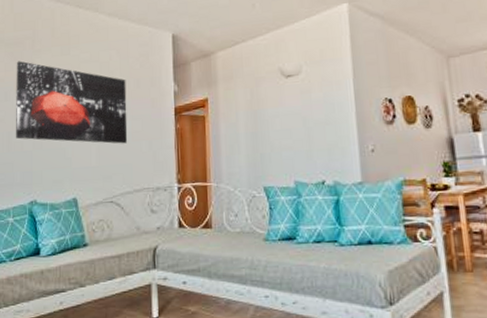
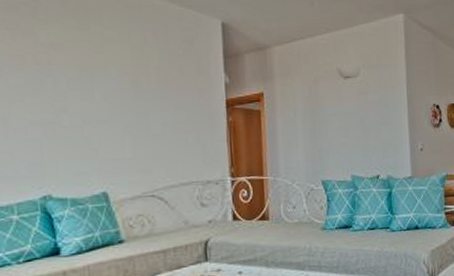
wall art: present [16,61,128,144] -> none [9,30,171,135]

